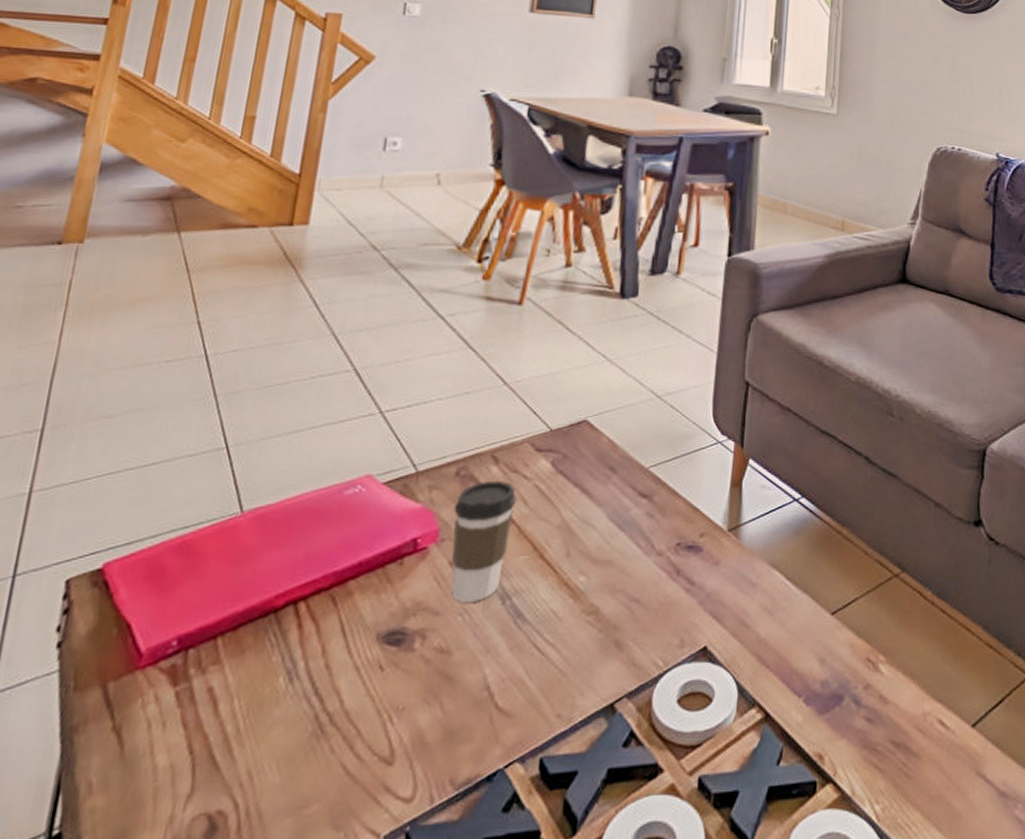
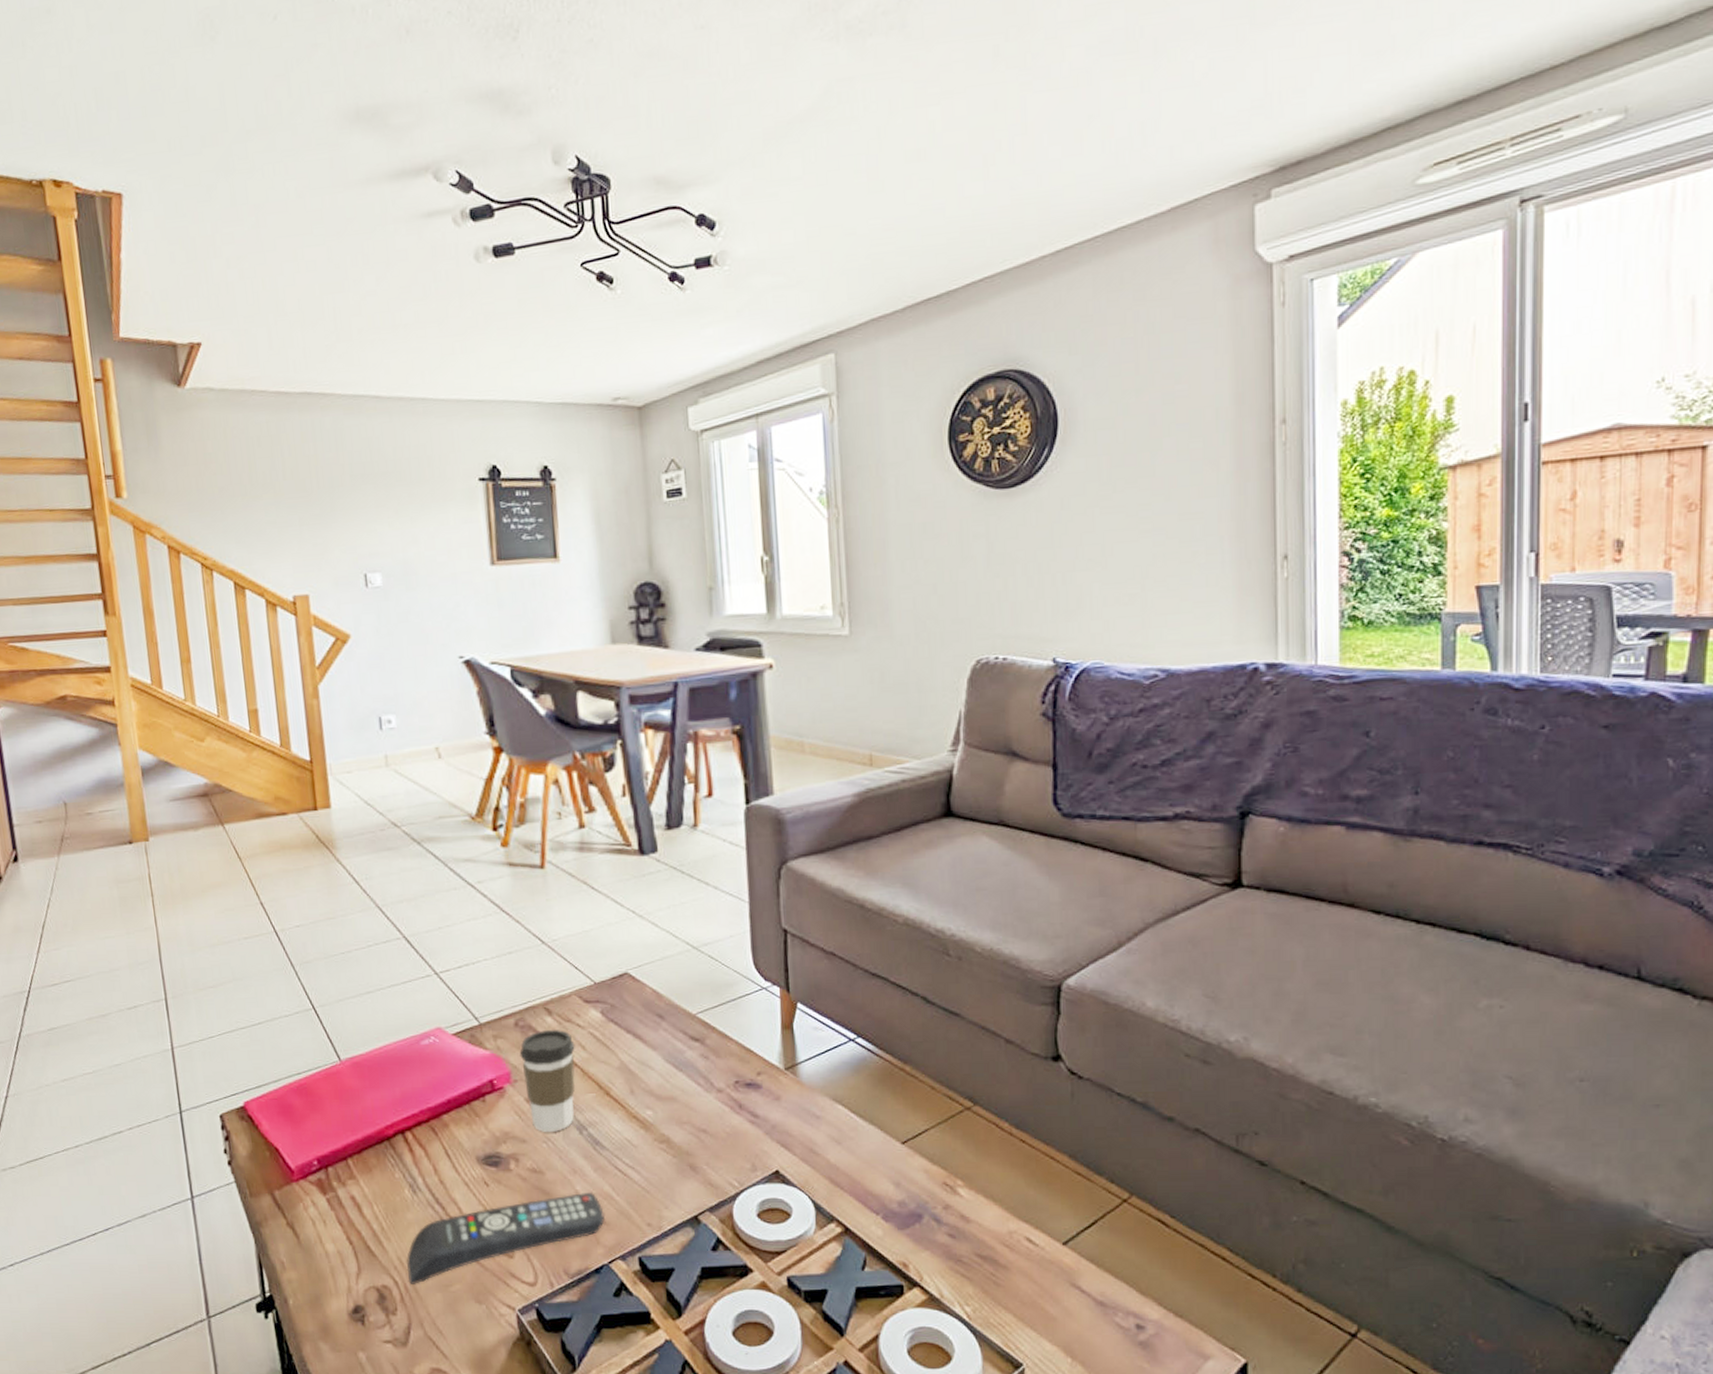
remote control: none [252,676,511,808] -> present [406,1192,605,1284]

